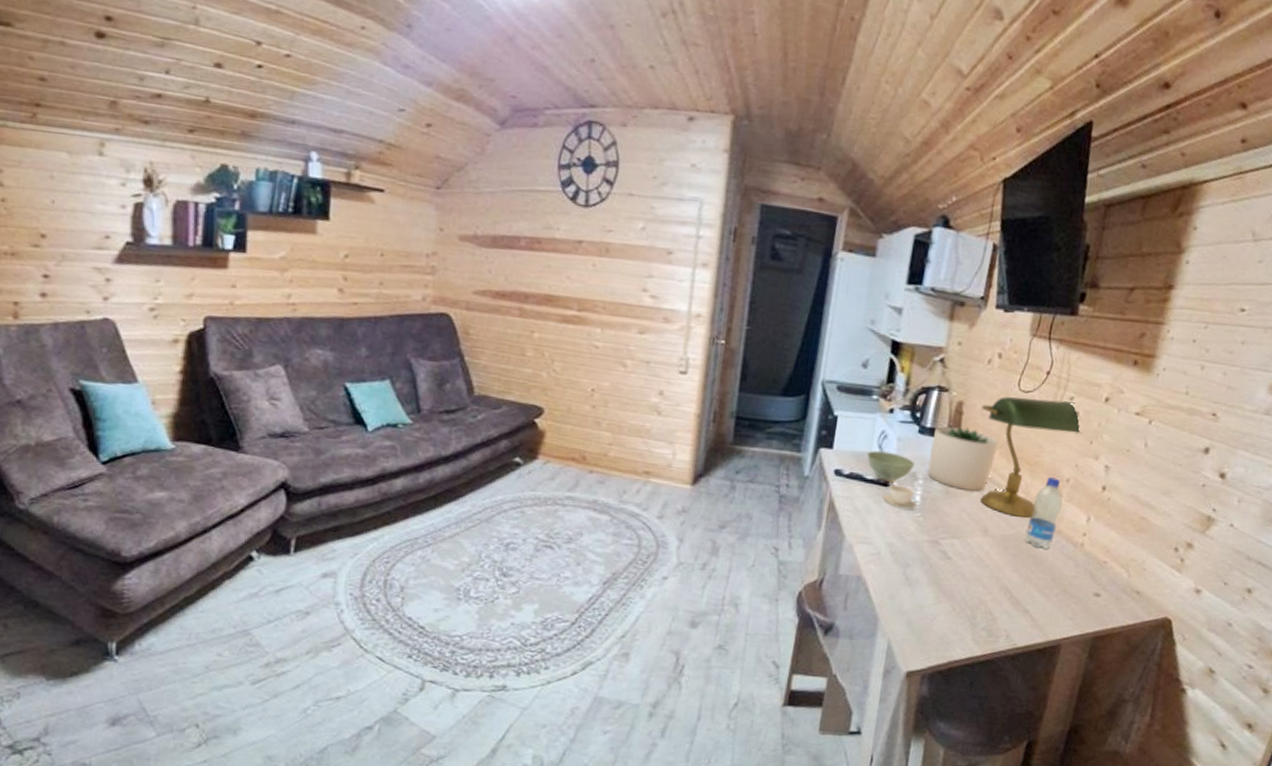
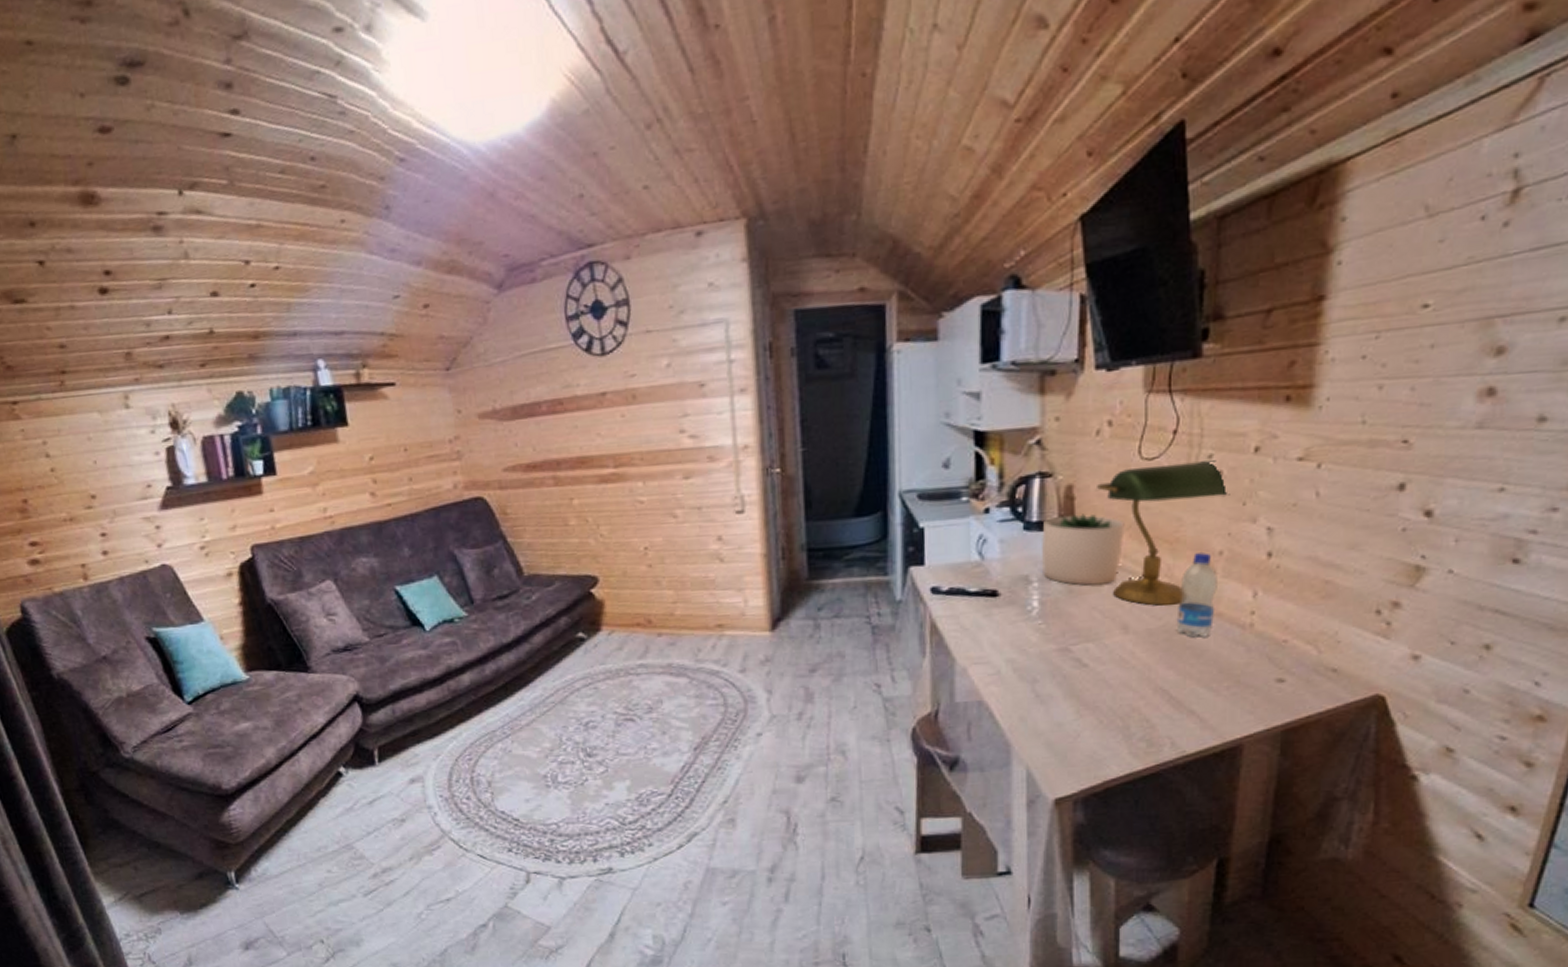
bowl: present [867,451,915,483] -> none [966,557,1026,592]
teacup: present [882,484,917,510] -> none [992,592,1035,619]

